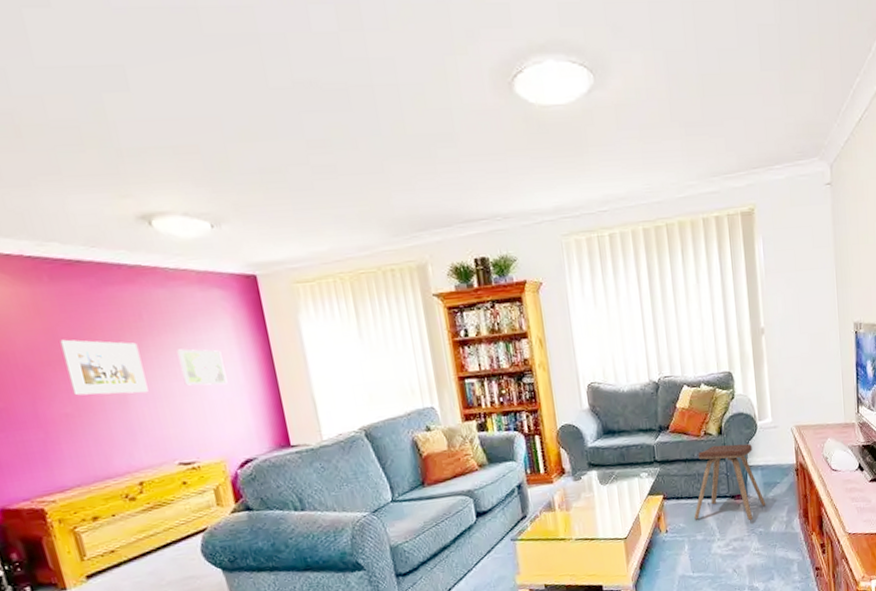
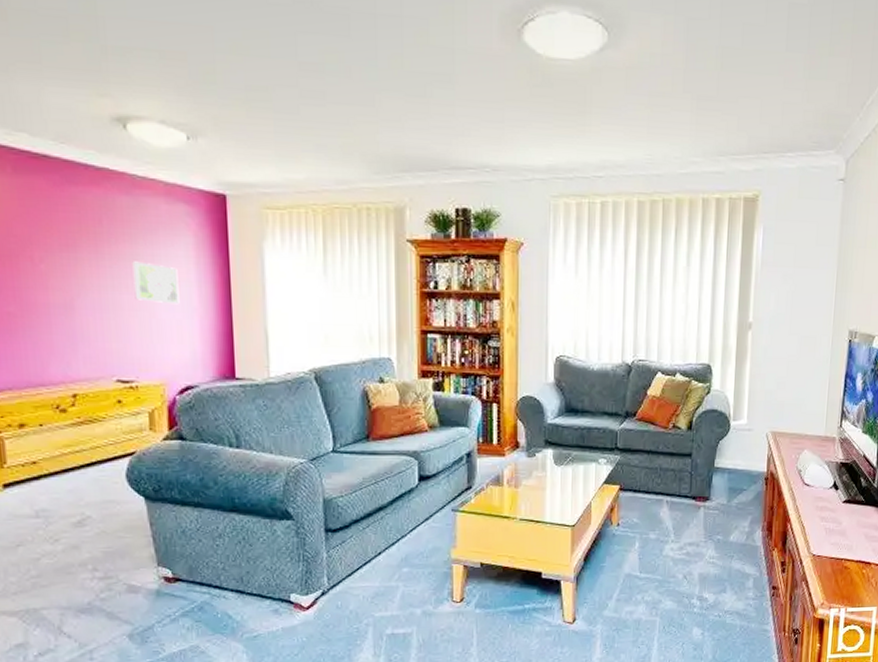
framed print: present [60,339,149,396] -> none [14,234,97,302]
music stool: present [694,444,766,521] -> none [650,441,729,526]

